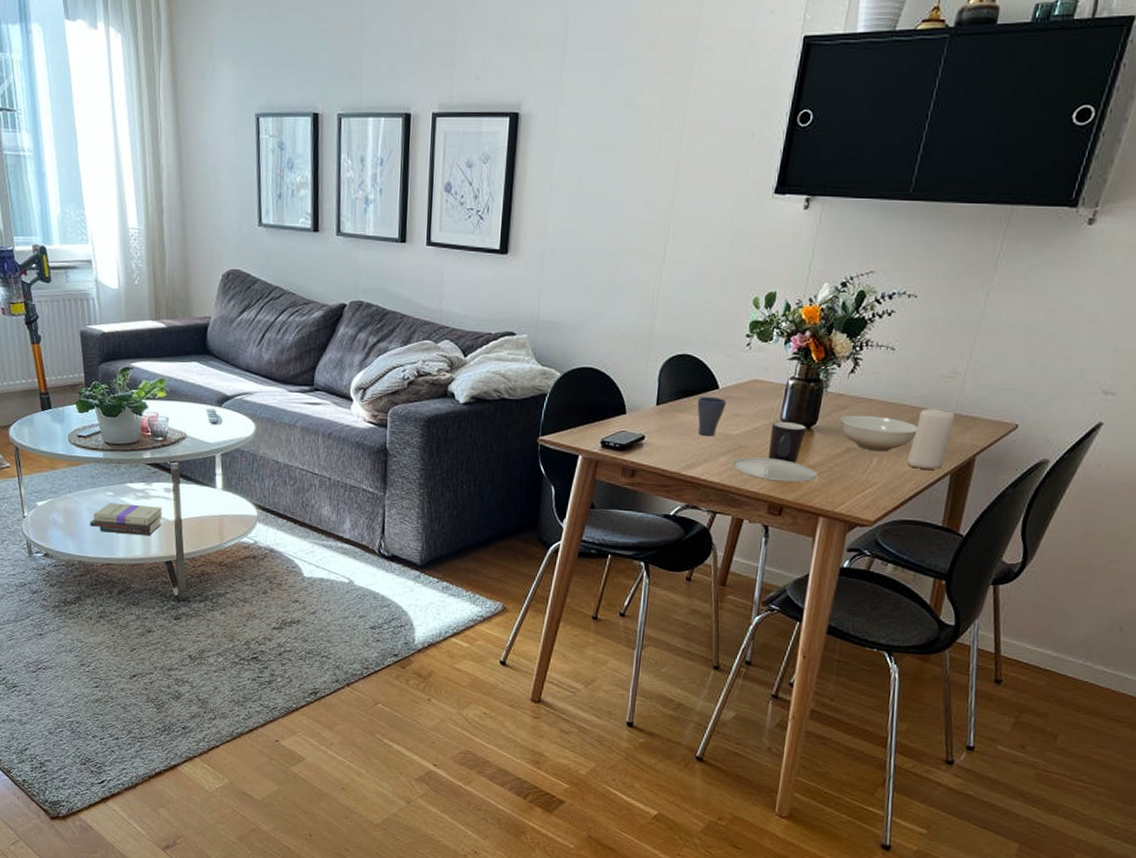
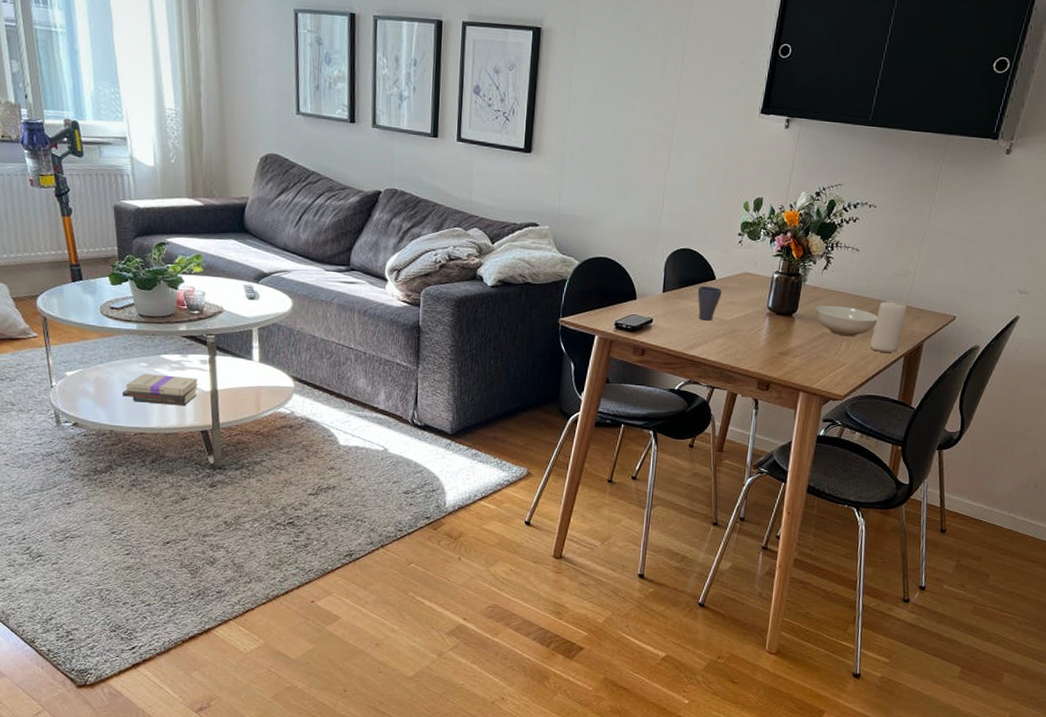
plate: present [731,457,818,483] -> none [726,339,799,363]
mug: present [767,421,806,463] -> none [757,309,789,346]

